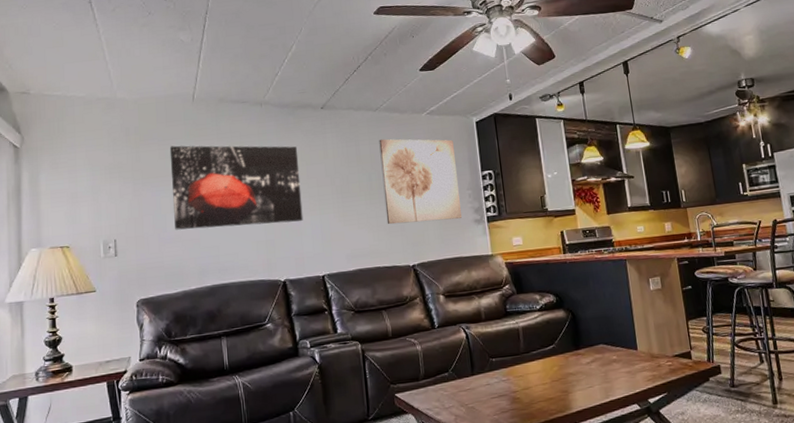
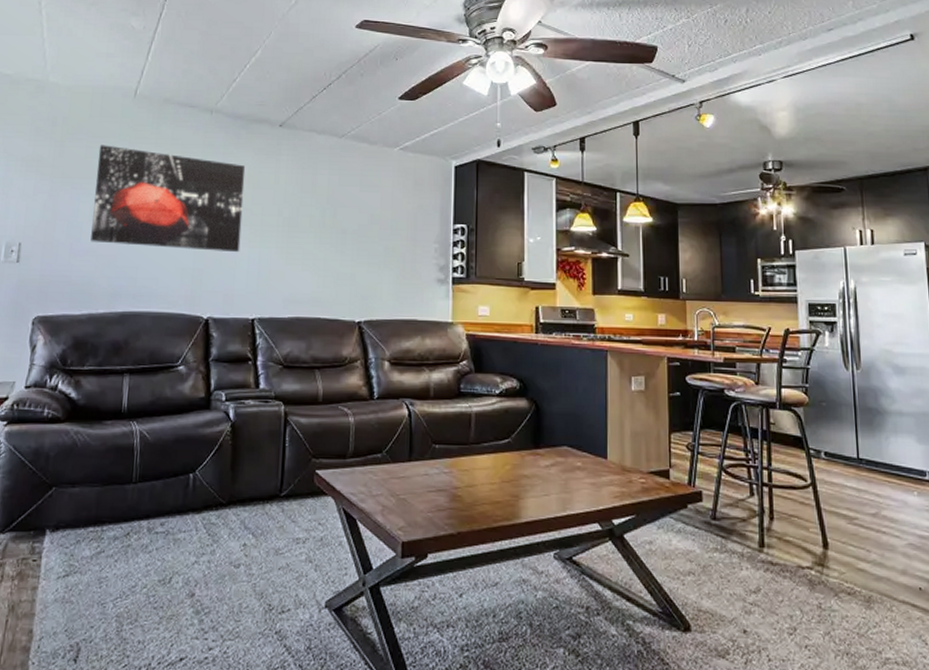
wall art: present [379,139,462,225] -> none [335,171,425,275]

